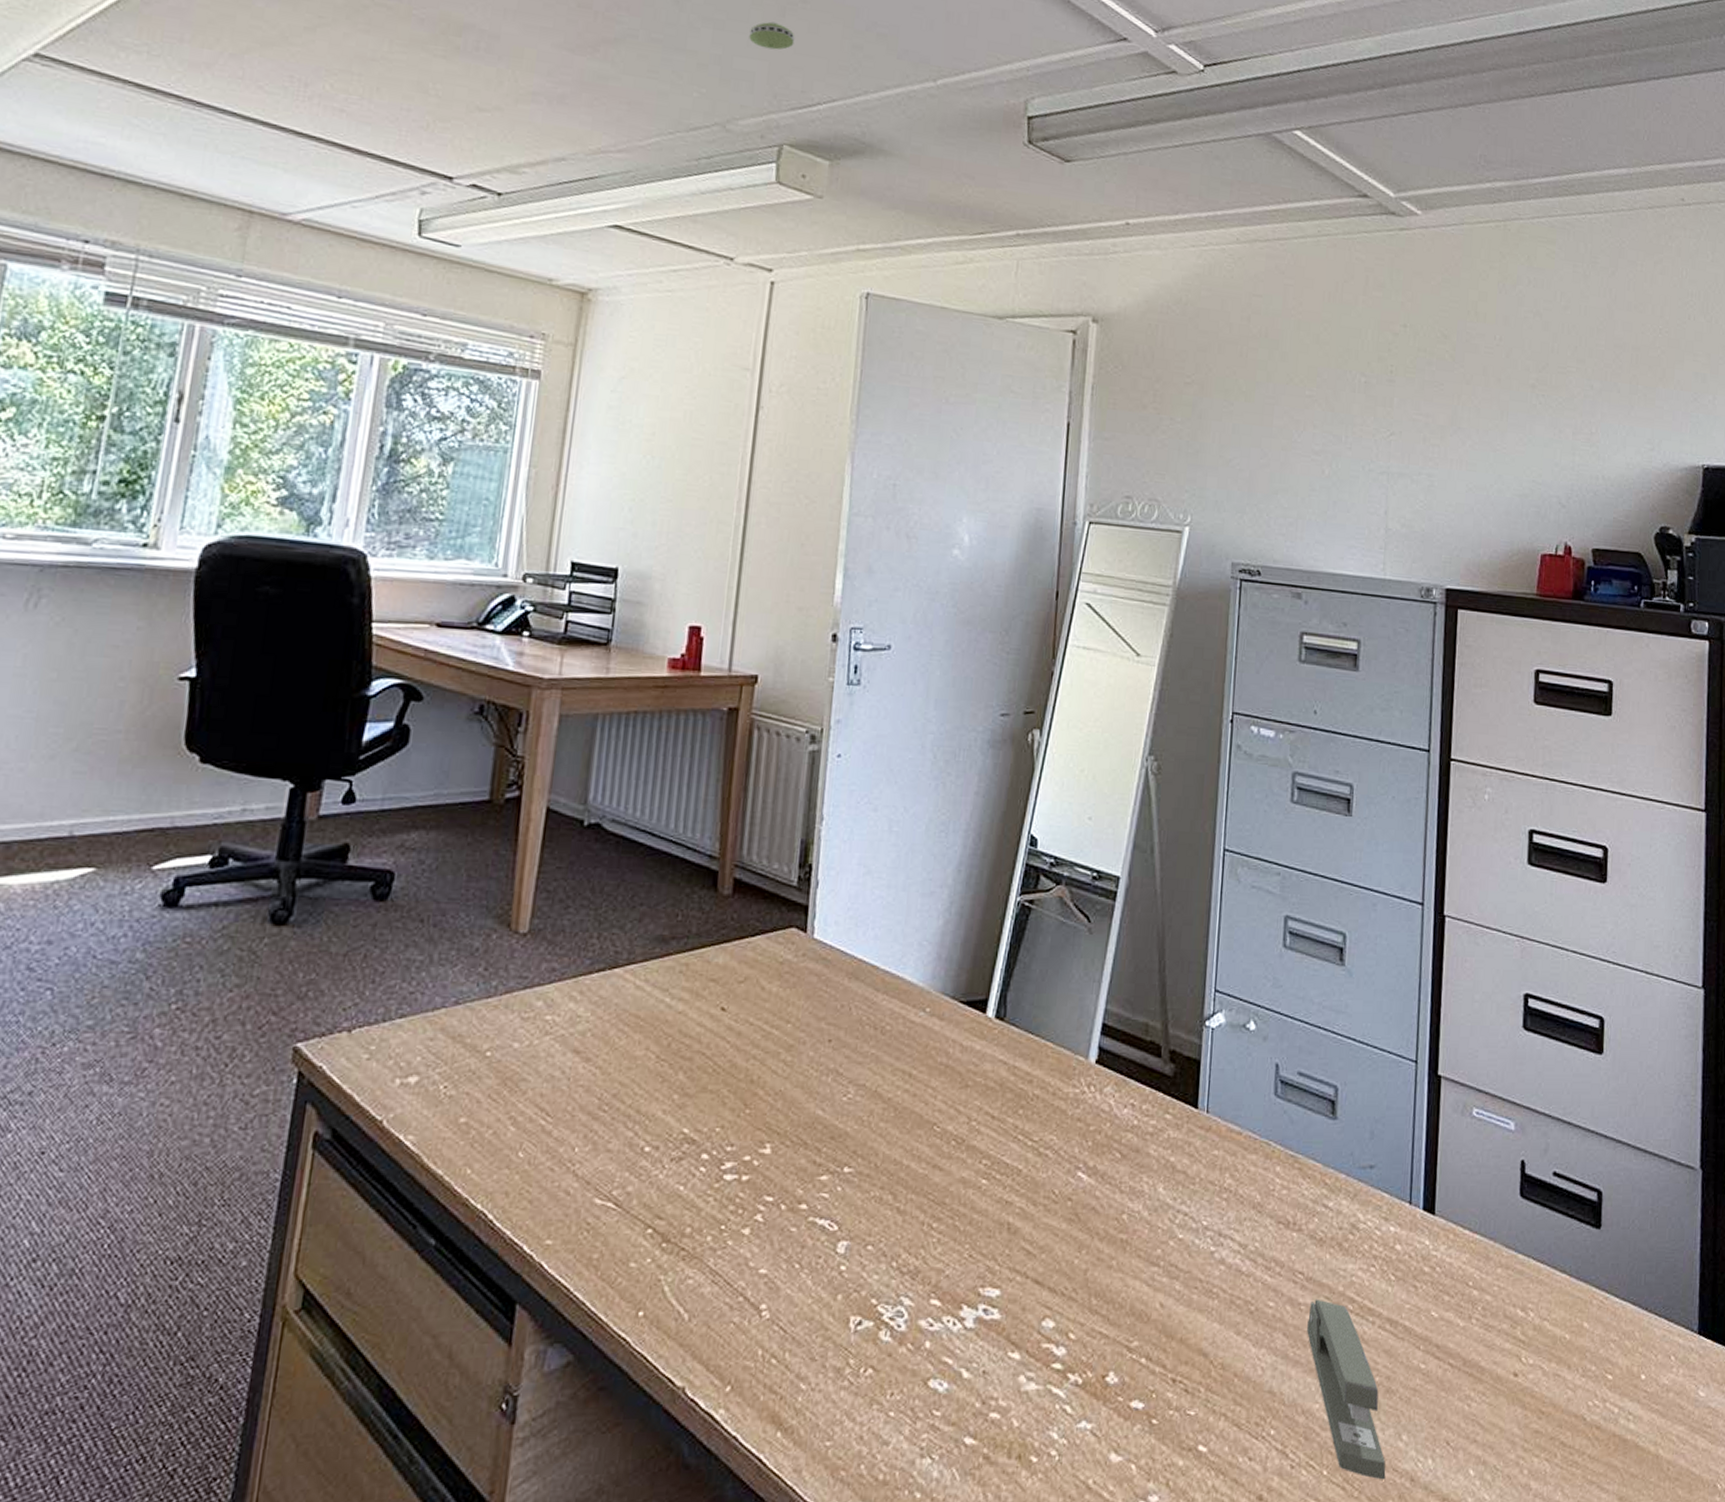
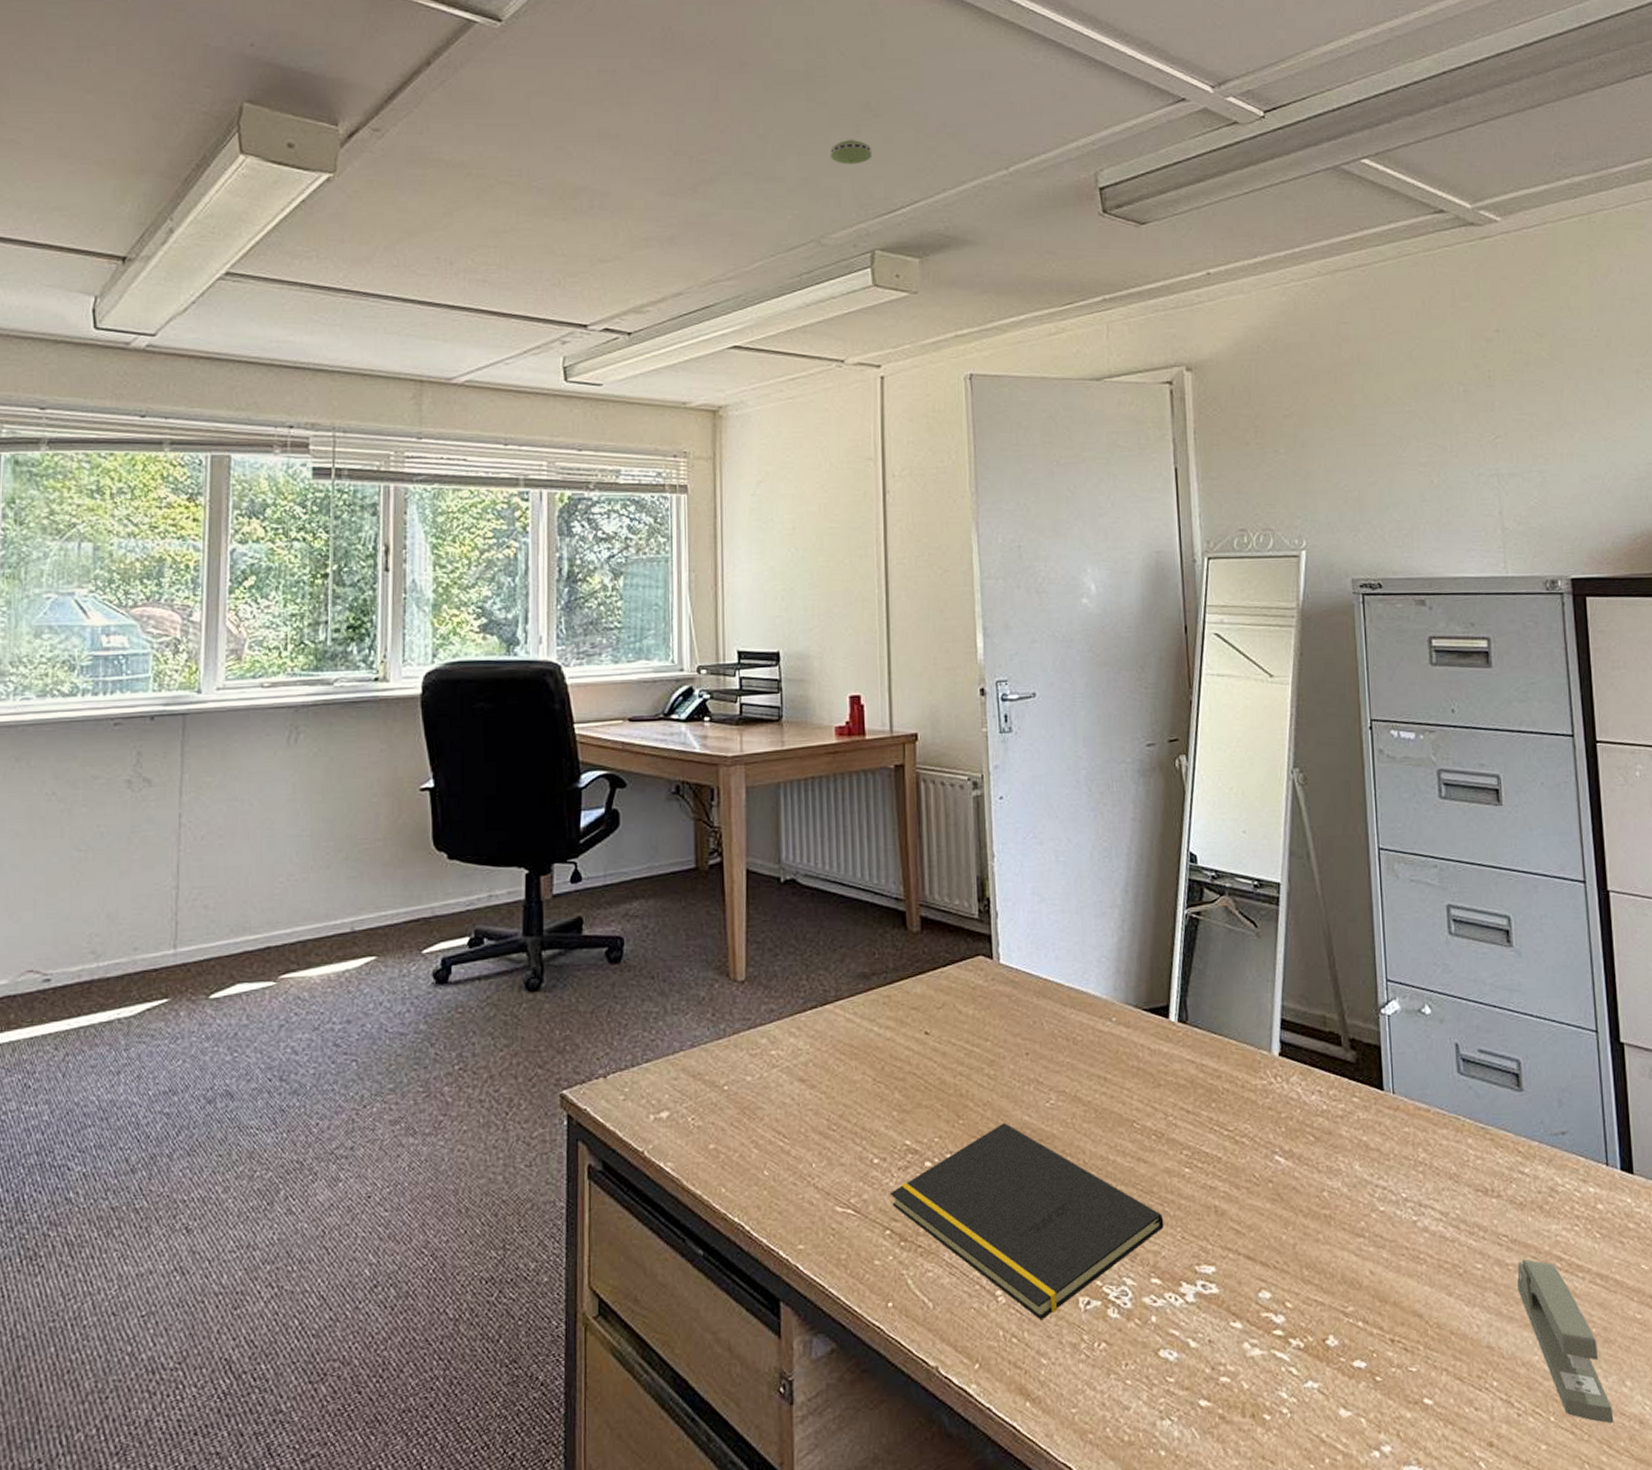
notepad: none [658,1115,953,1340] -> present [891,1122,1164,1321]

